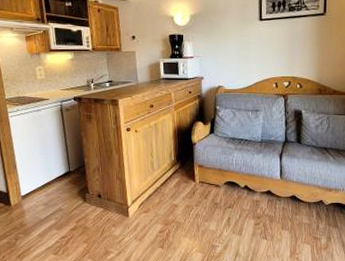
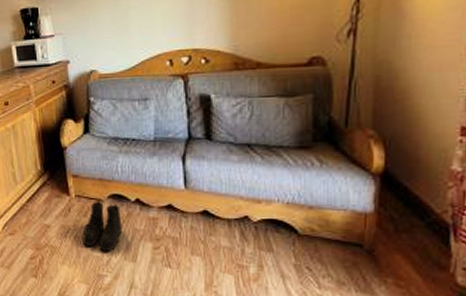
boots: none [202,186,233,227] -> present [82,201,123,252]

